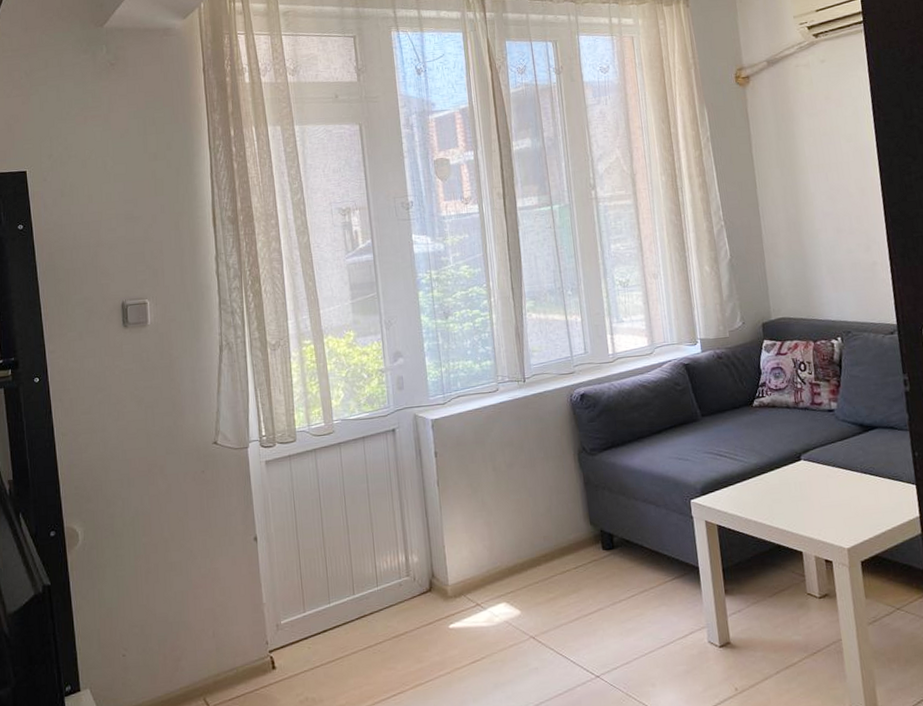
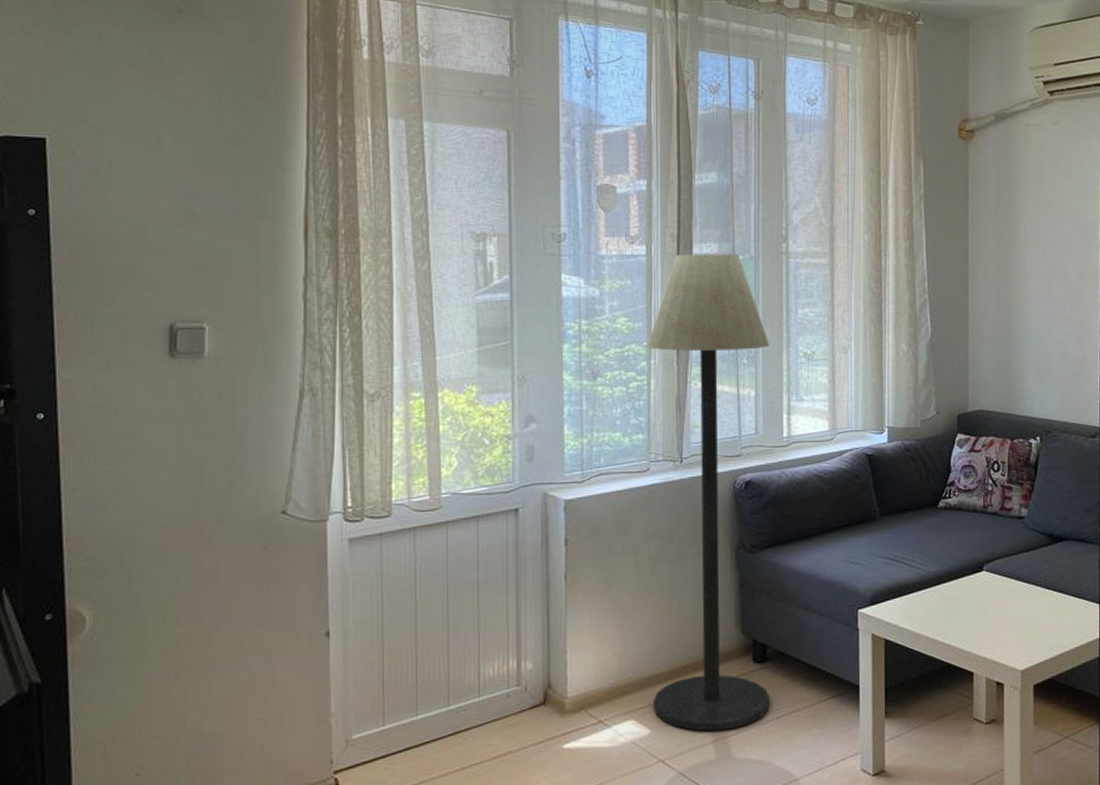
floor lamp: none [486,204,621,611] -> present [646,254,770,731]

